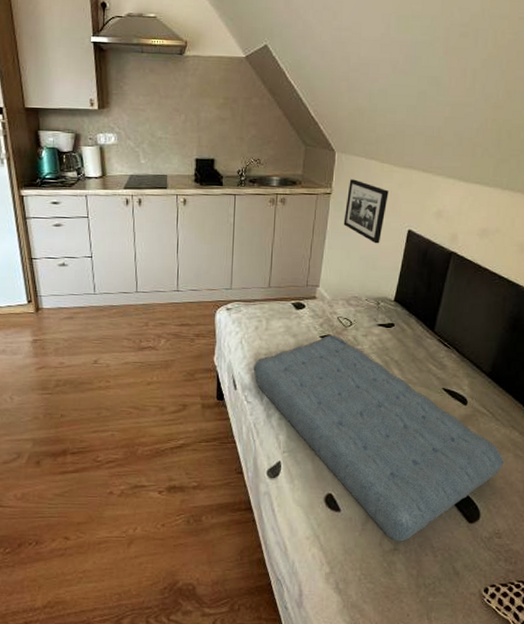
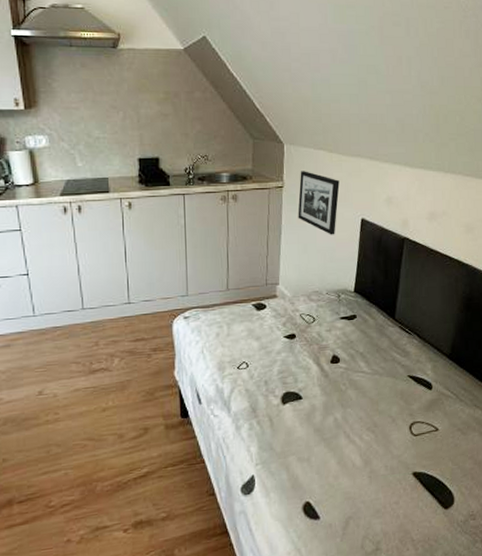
cushion: present [253,335,504,542] -> none [217,334,471,541]

